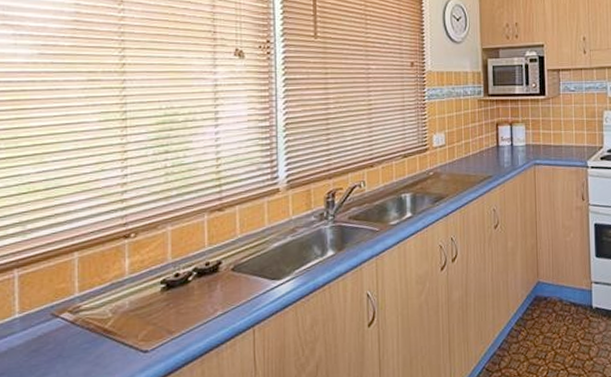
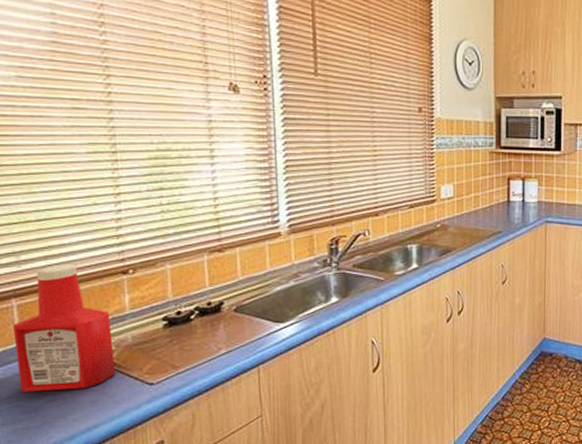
ketchup bottle: none [13,231,111,368] -> present [13,265,116,392]

